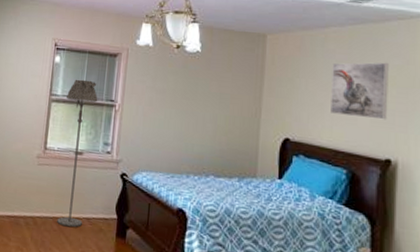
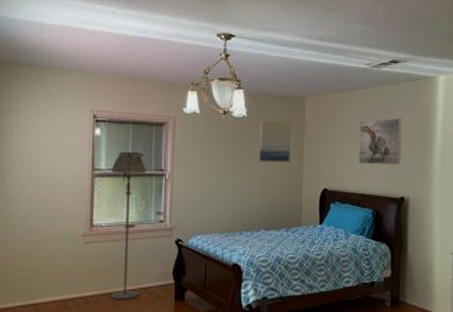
wall art: none [212,57,249,105] -> present [260,120,291,163]

